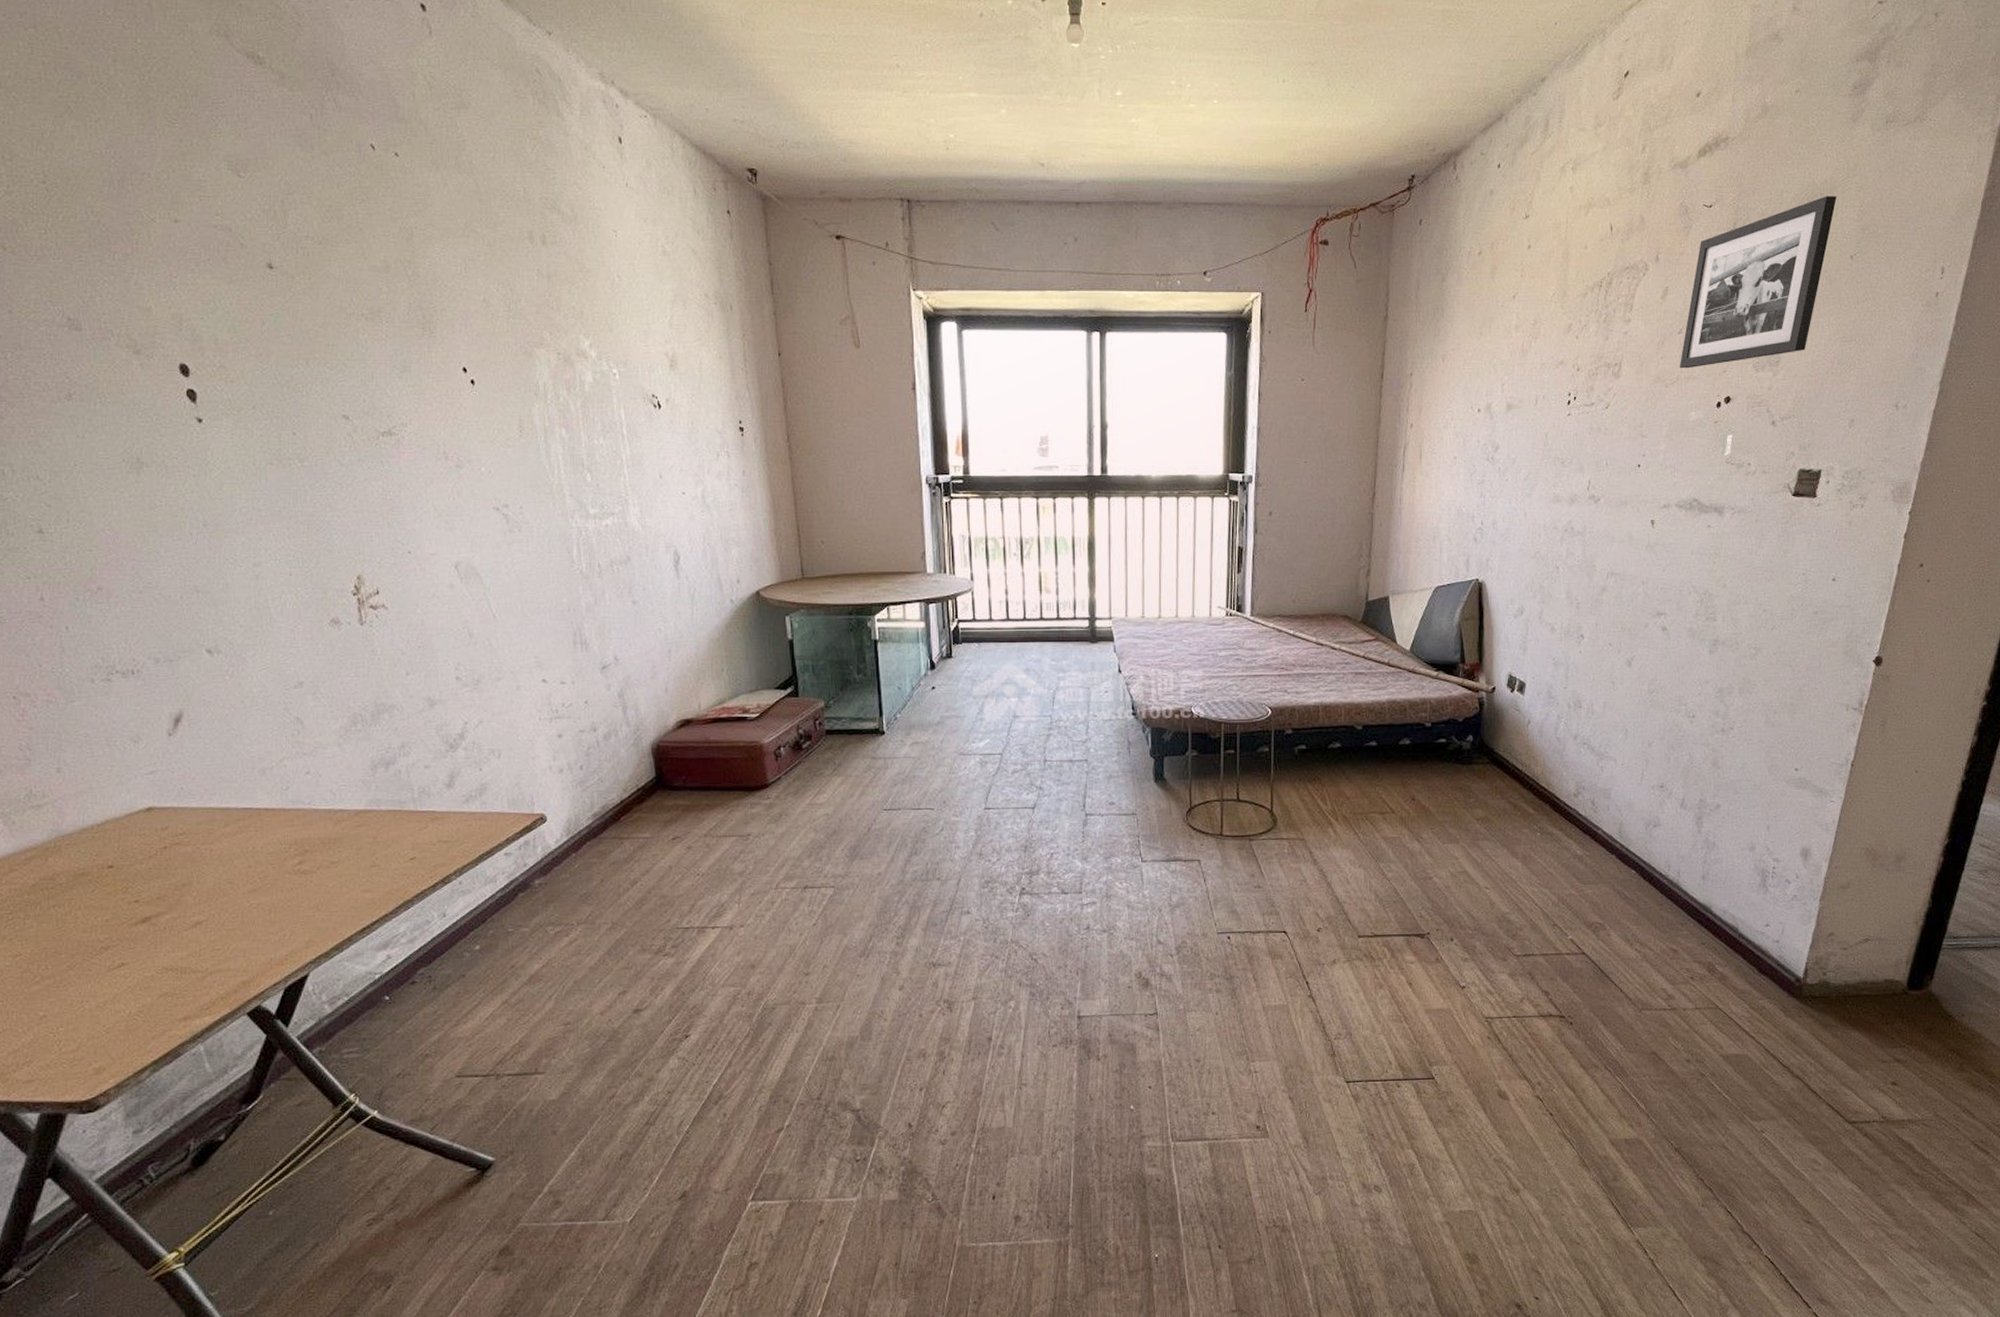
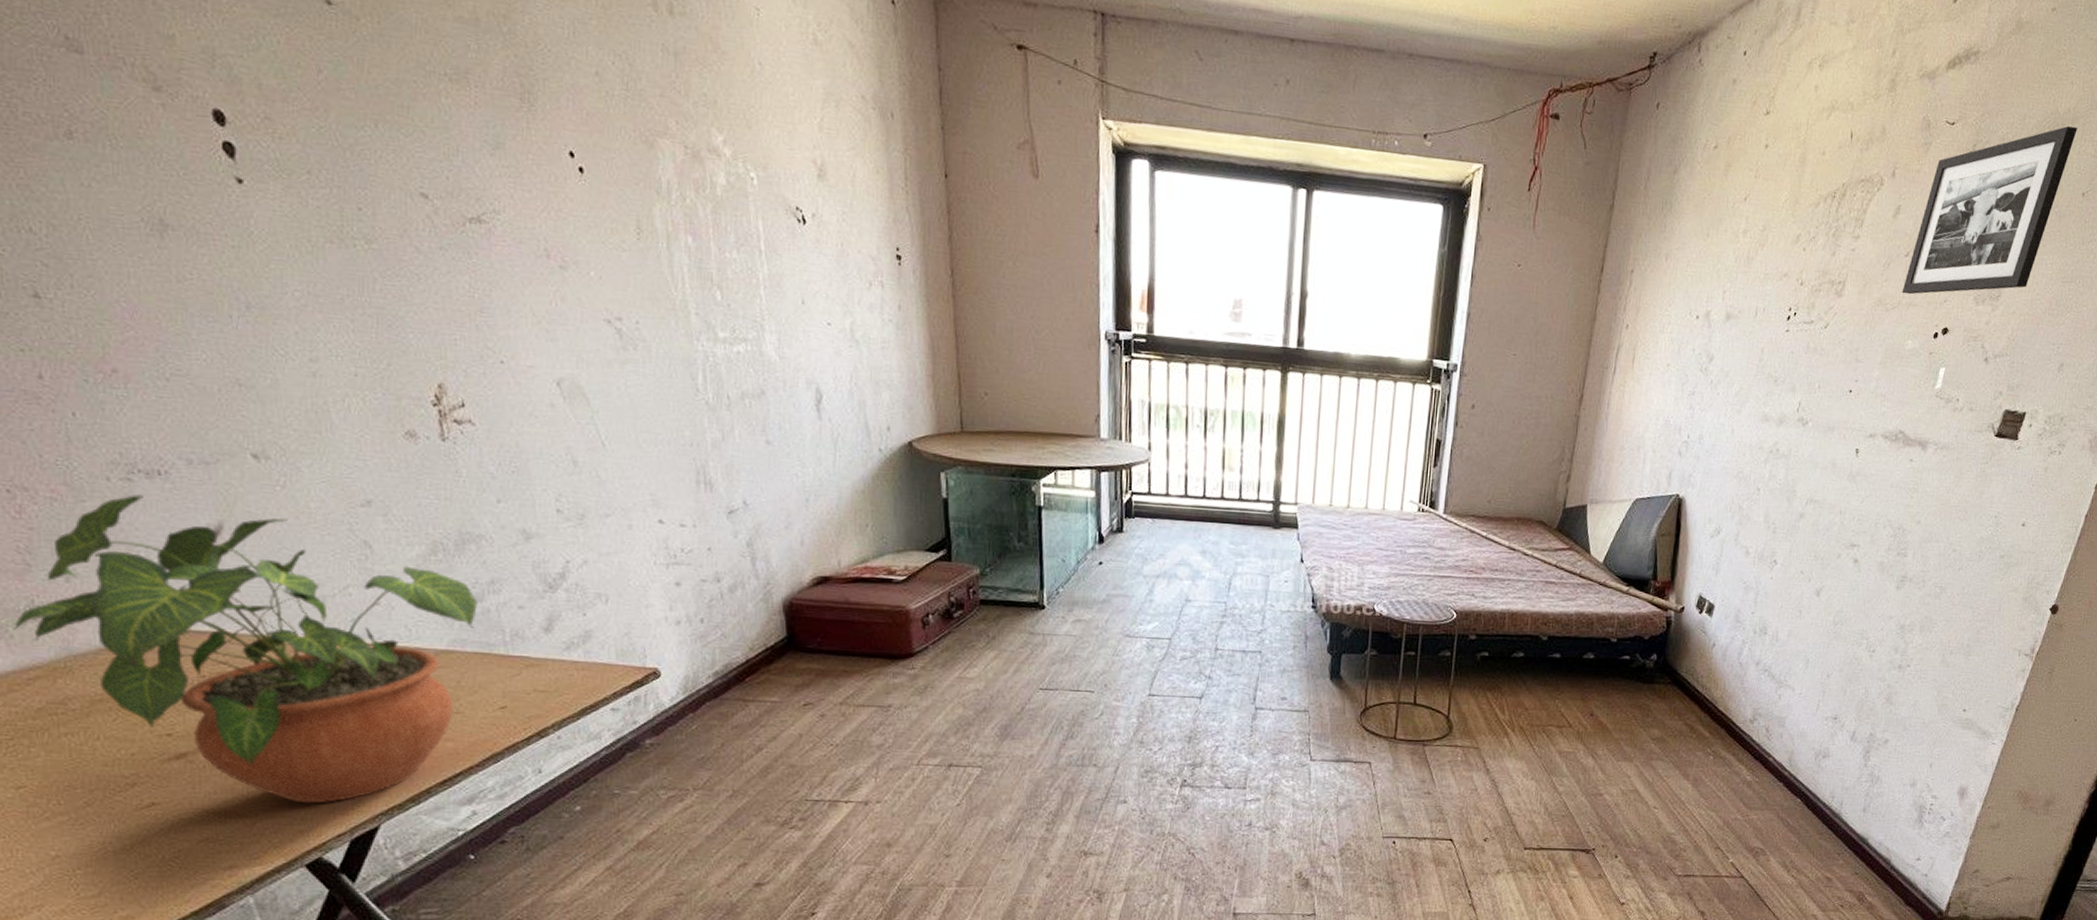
potted plant: none [14,692,390,957] -> present [13,494,477,804]

